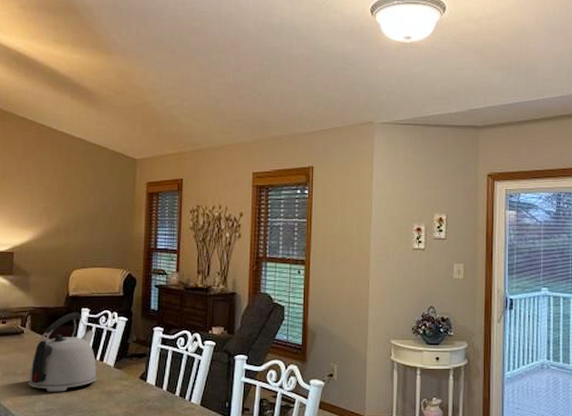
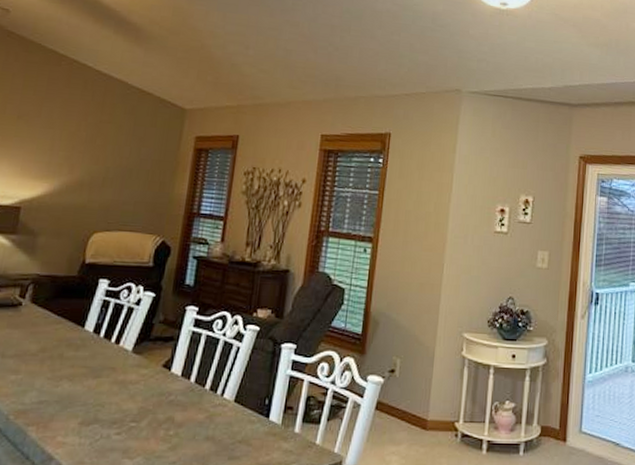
kettle: present [28,312,97,392] -> none [20,283,113,380]

